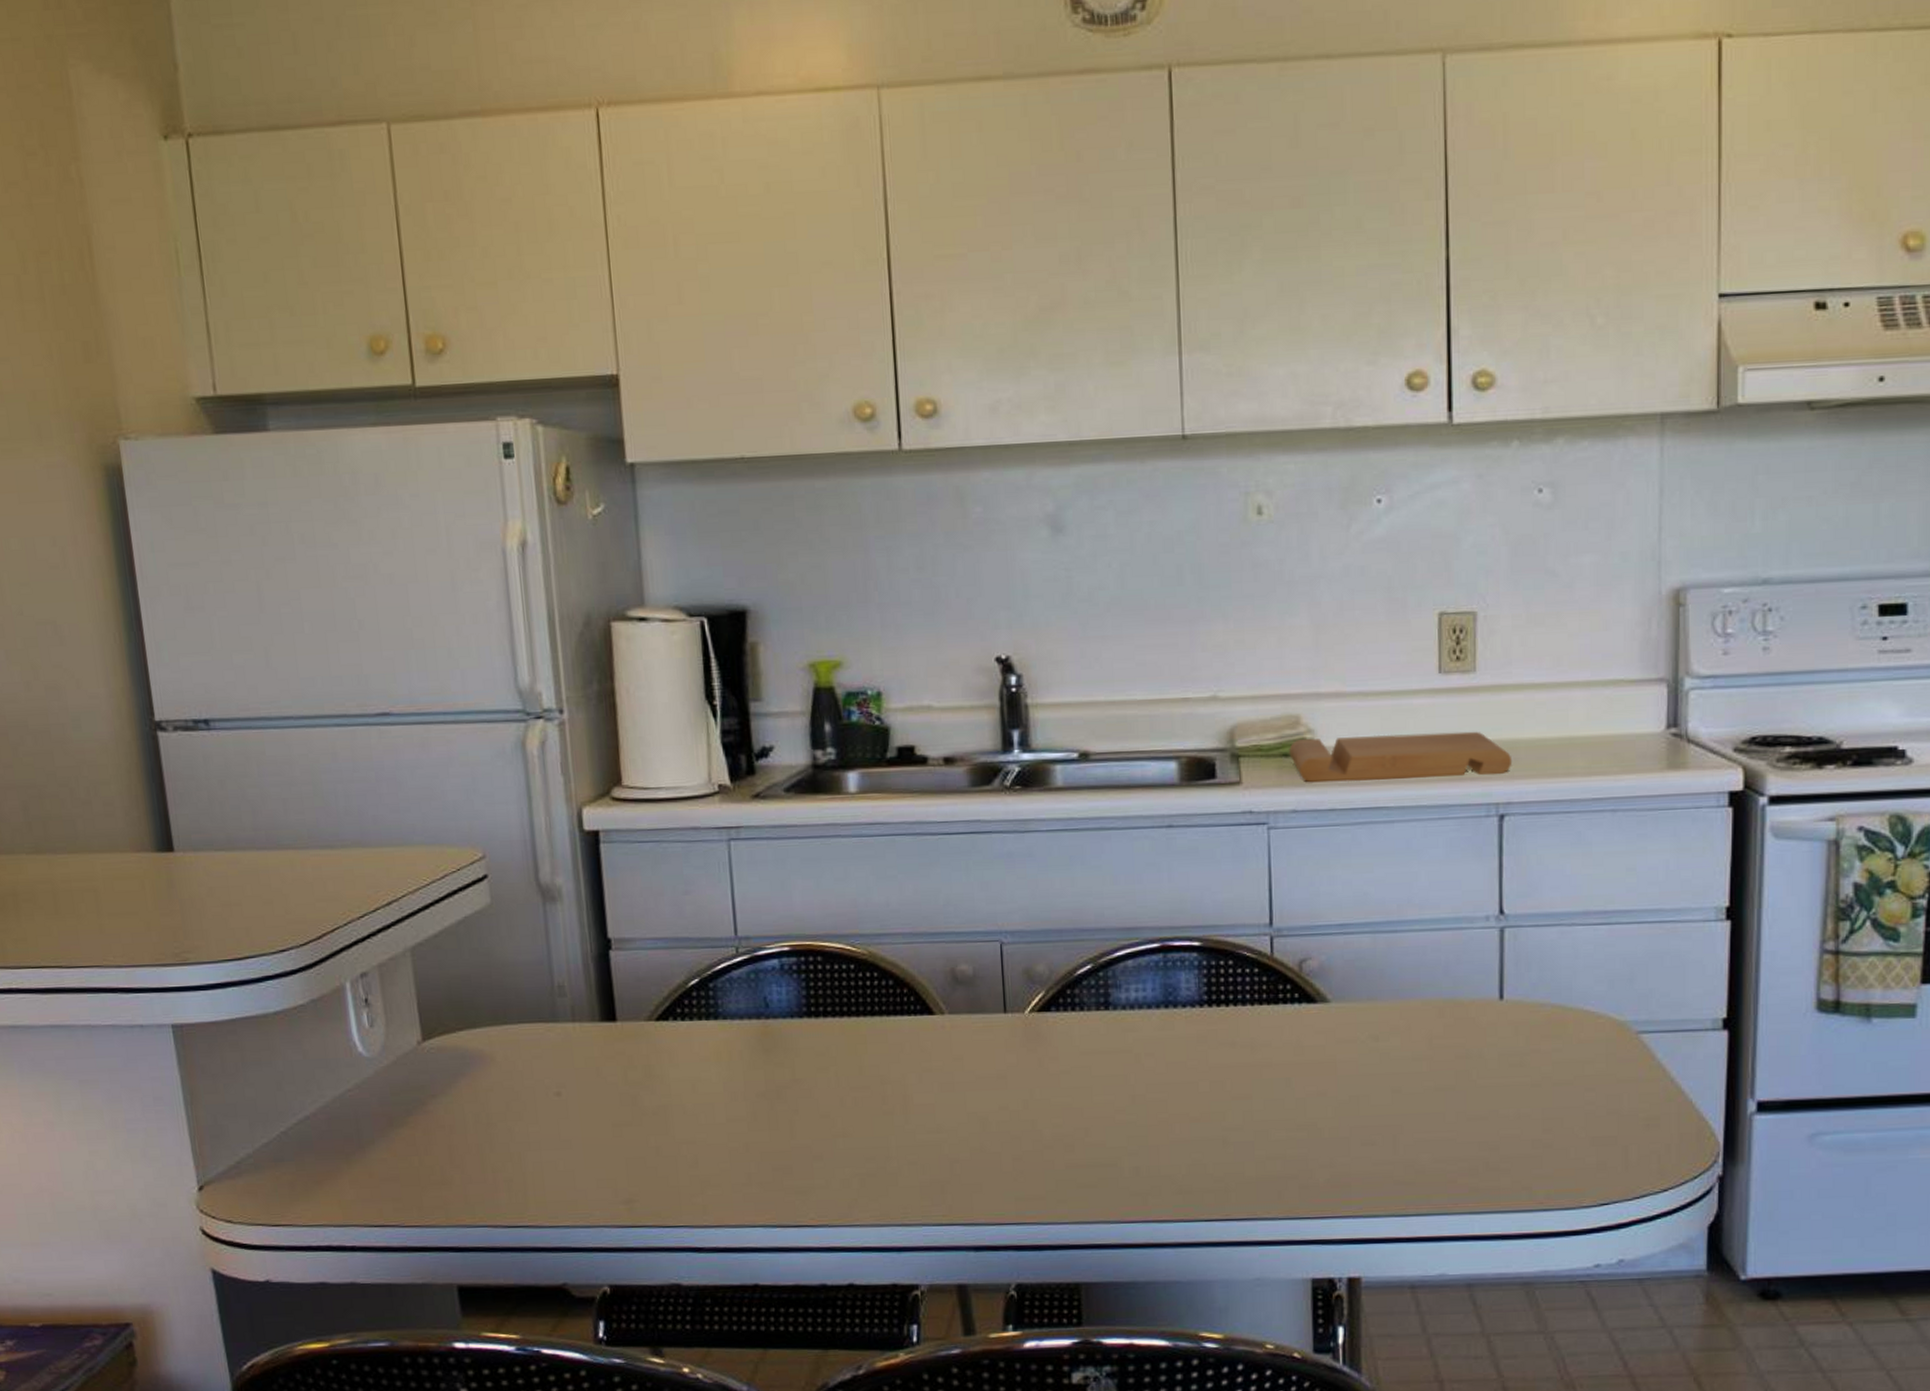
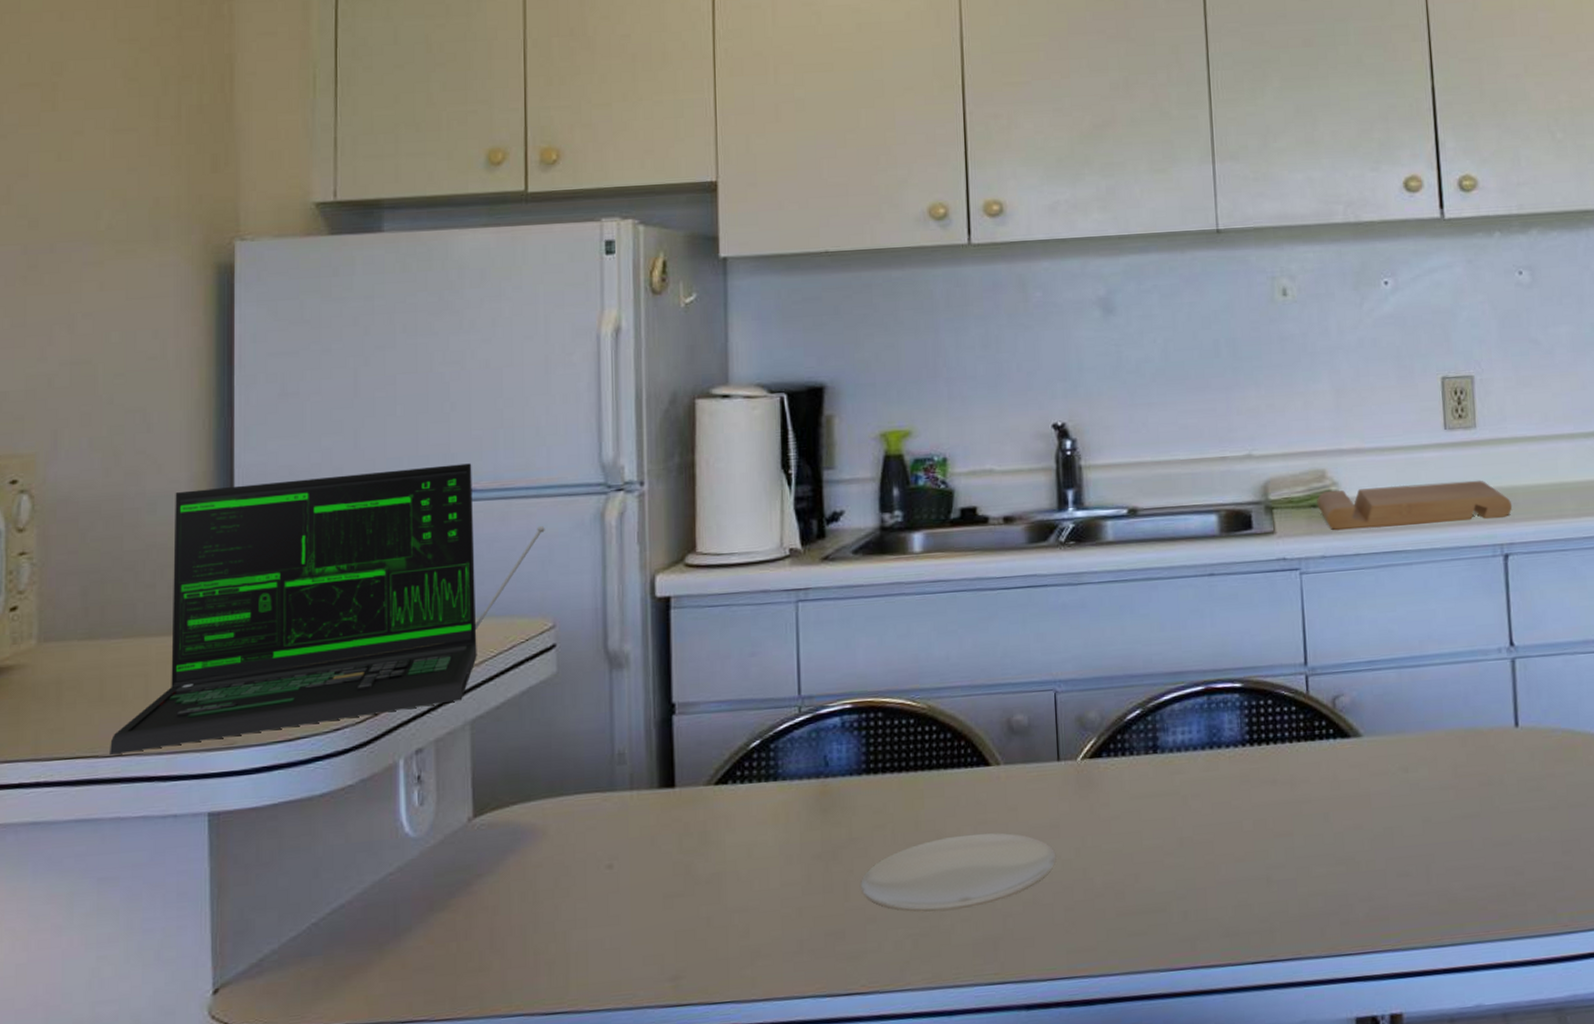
laptop: none [71,686,467,967] -> present [110,463,545,756]
plate: none [806,1080,1004,1154] -> present [861,832,1056,913]

